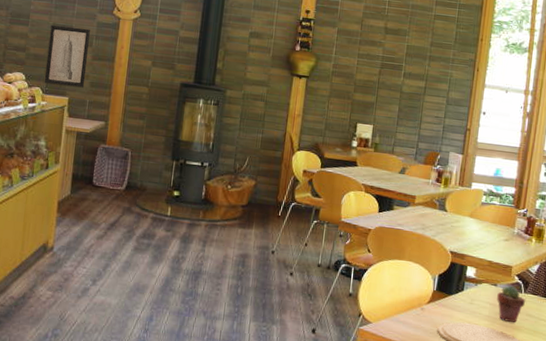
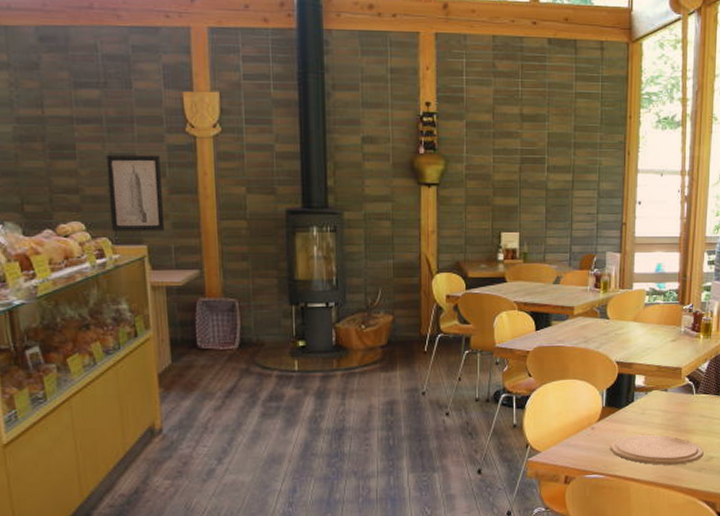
potted succulent: present [497,285,526,322] -> none [669,388,698,426]

